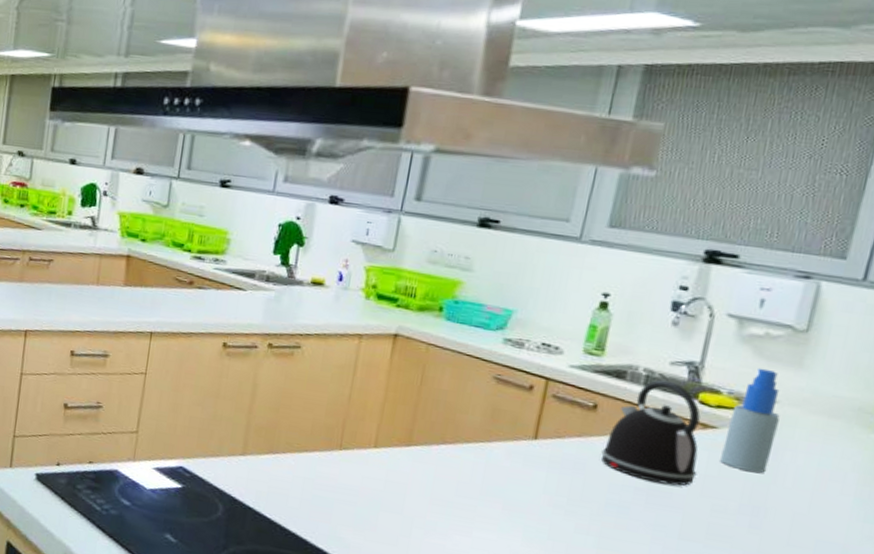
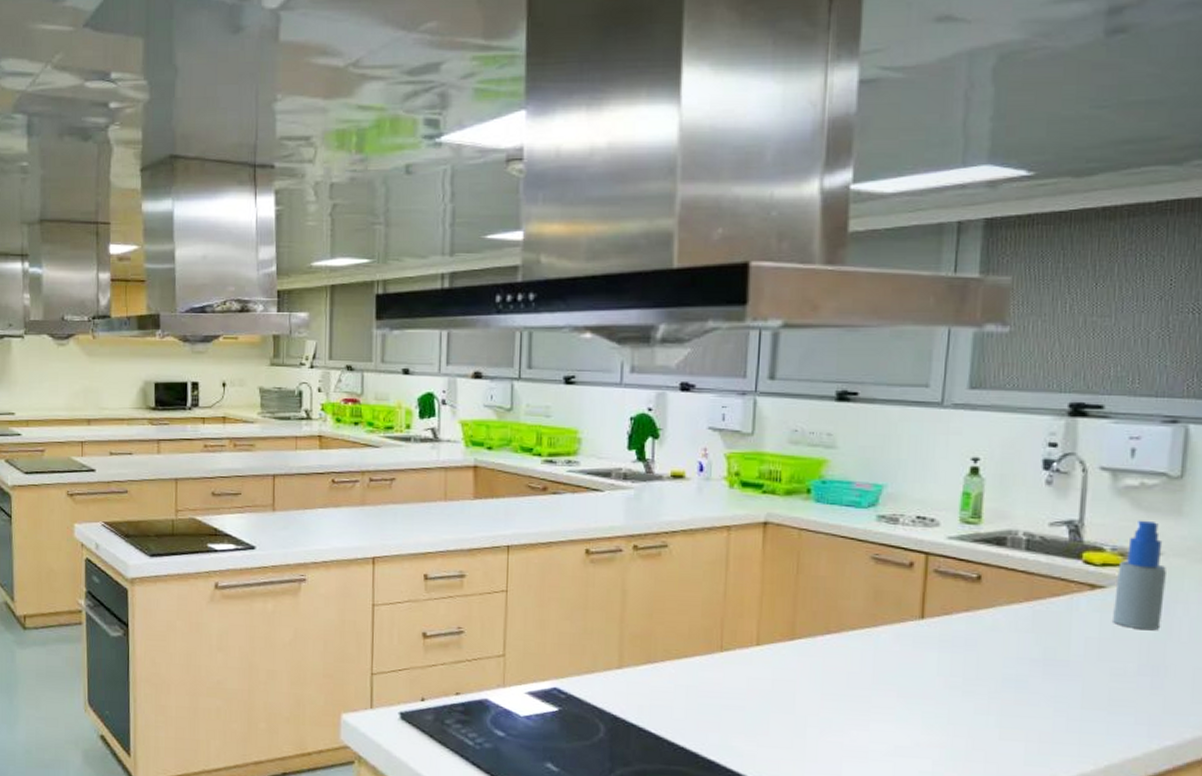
kettle: present [601,379,701,486] -> none [992,542,1091,653]

